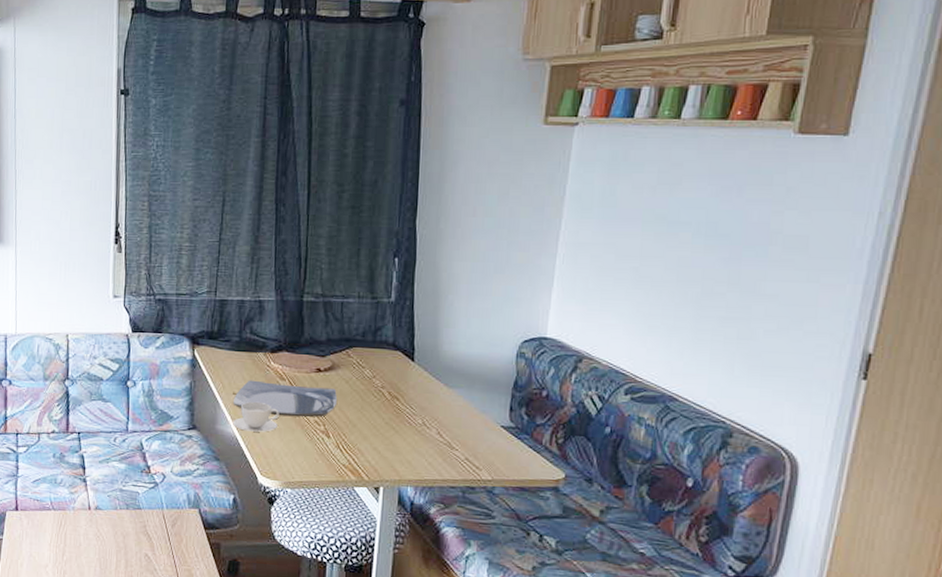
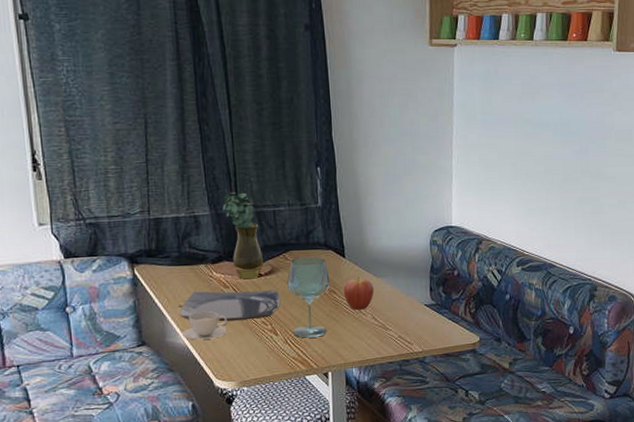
vase: none [289,275,325,374] -> present [222,189,264,280]
wine glass: none [345,355,394,446] -> present [286,256,330,338]
fruit: none [407,384,443,423] -> present [343,276,374,310]

